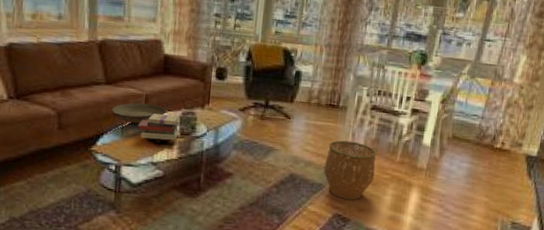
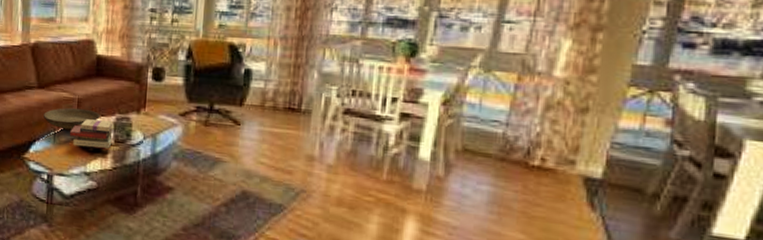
basket: present [323,140,378,201] -> none [284,151,355,228]

